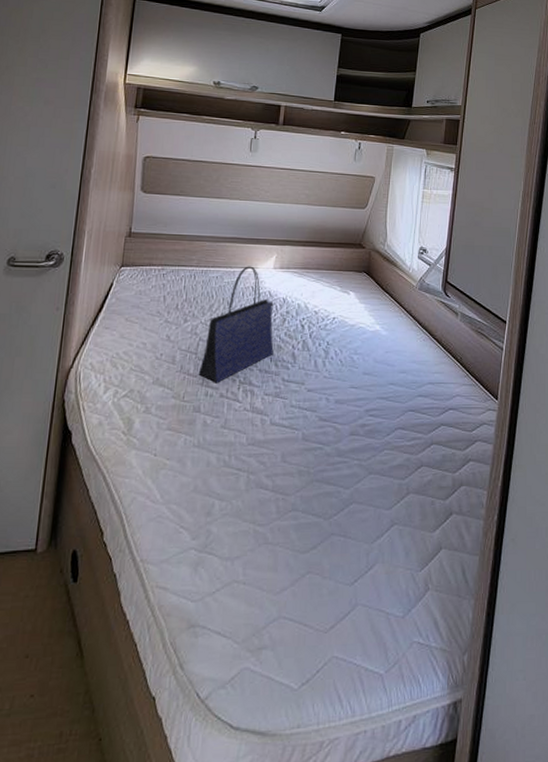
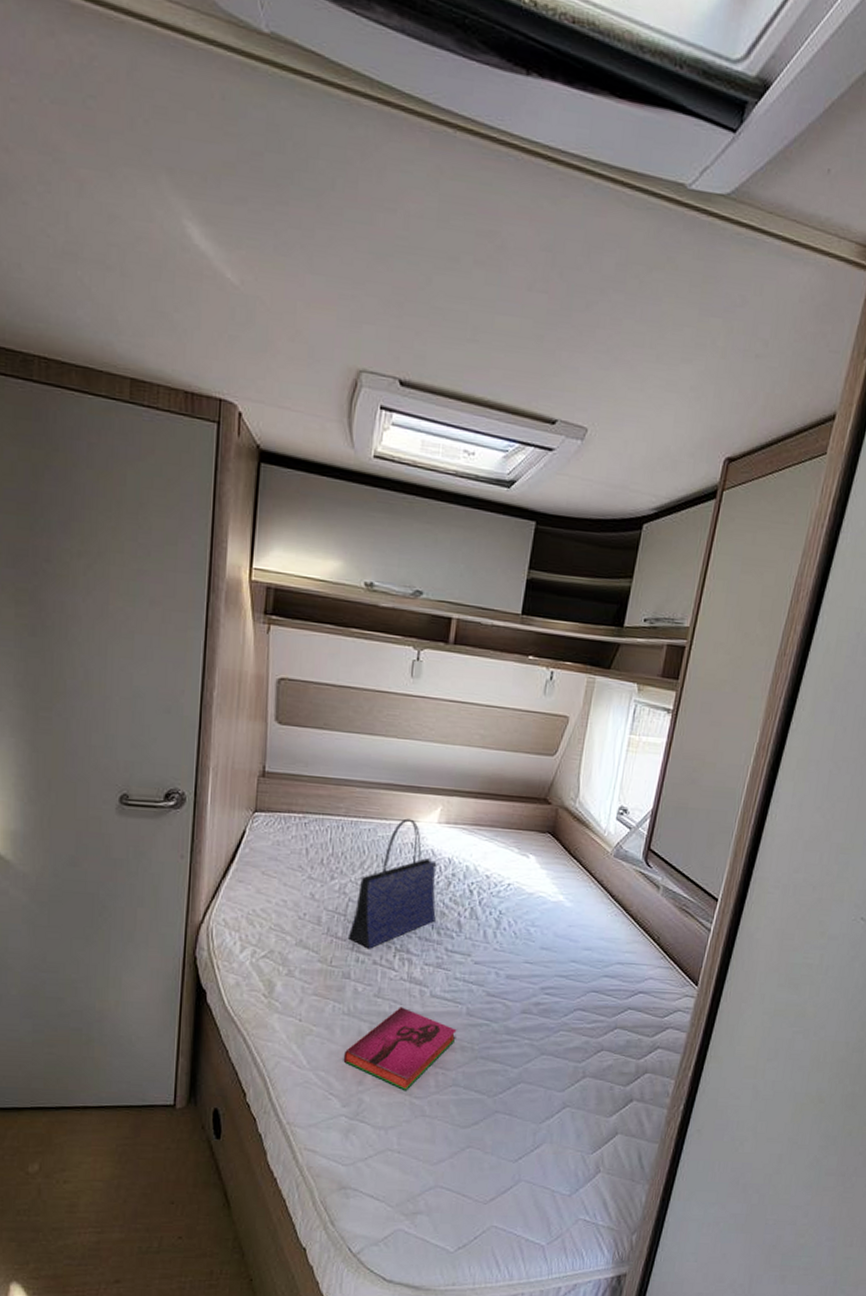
hardback book: none [193,436,294,518] -> present [343,1007,457,1090]

